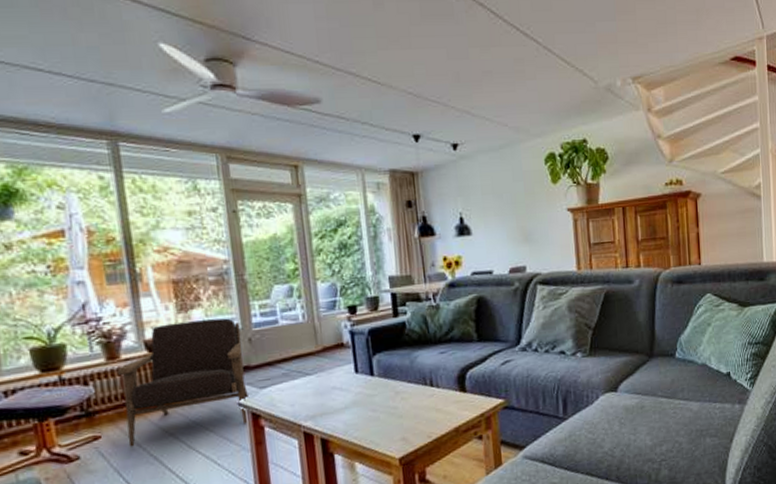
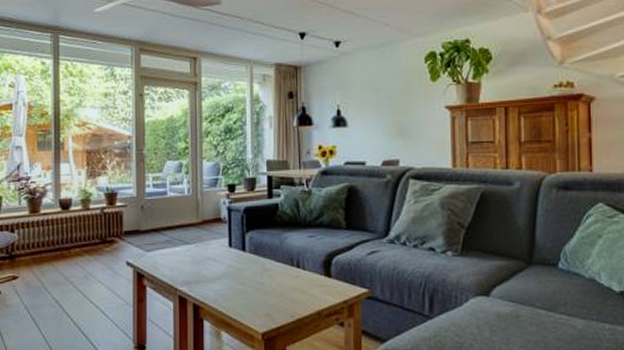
armchair: present [116,318,250,447] -> none [36,186,137,289]

